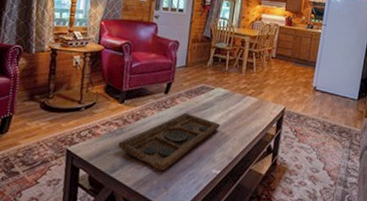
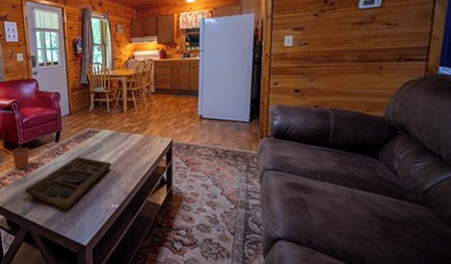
plant pot: none [111,94,133,119] -> present [12,147,30,168]

